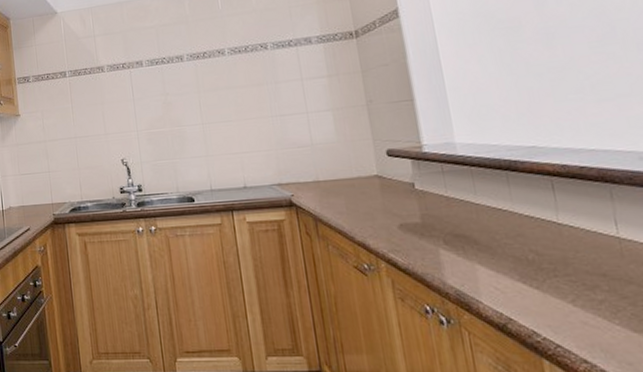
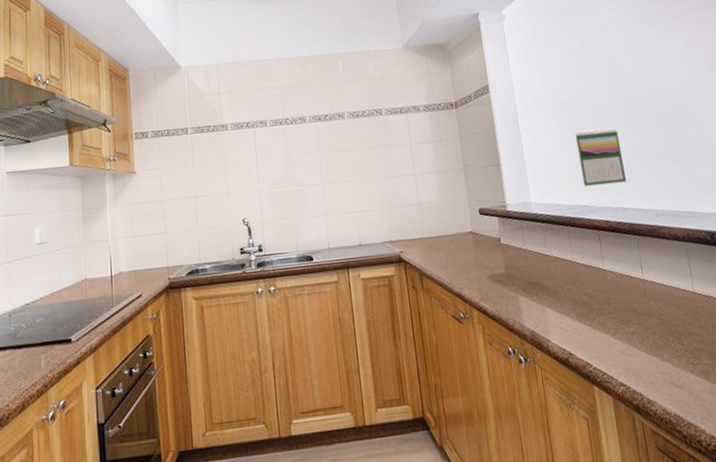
calendar: none [517,53,594,124] -> present [575,129,626,186]

